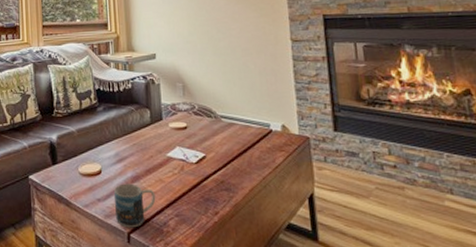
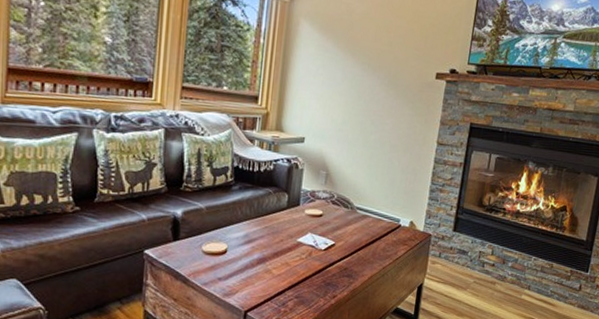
mug: present [114,183,156,228] -> none [235,264,279,307]

